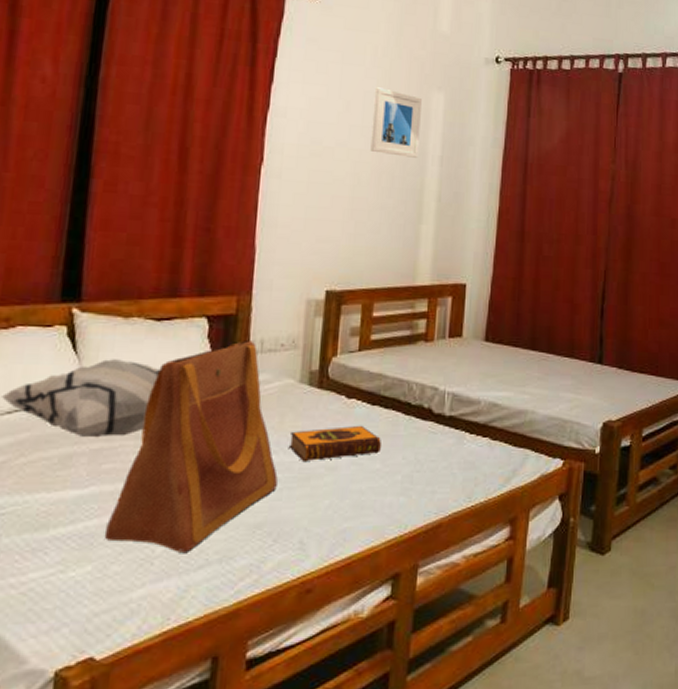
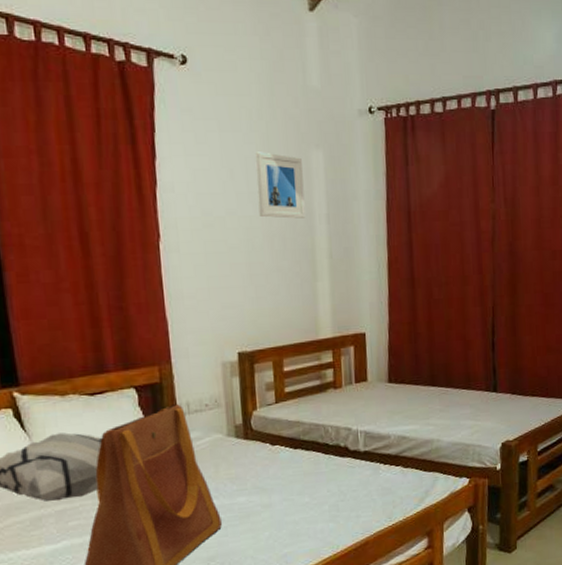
hardback book: present [289,425,382,463] -> none [225,467,308,503]

